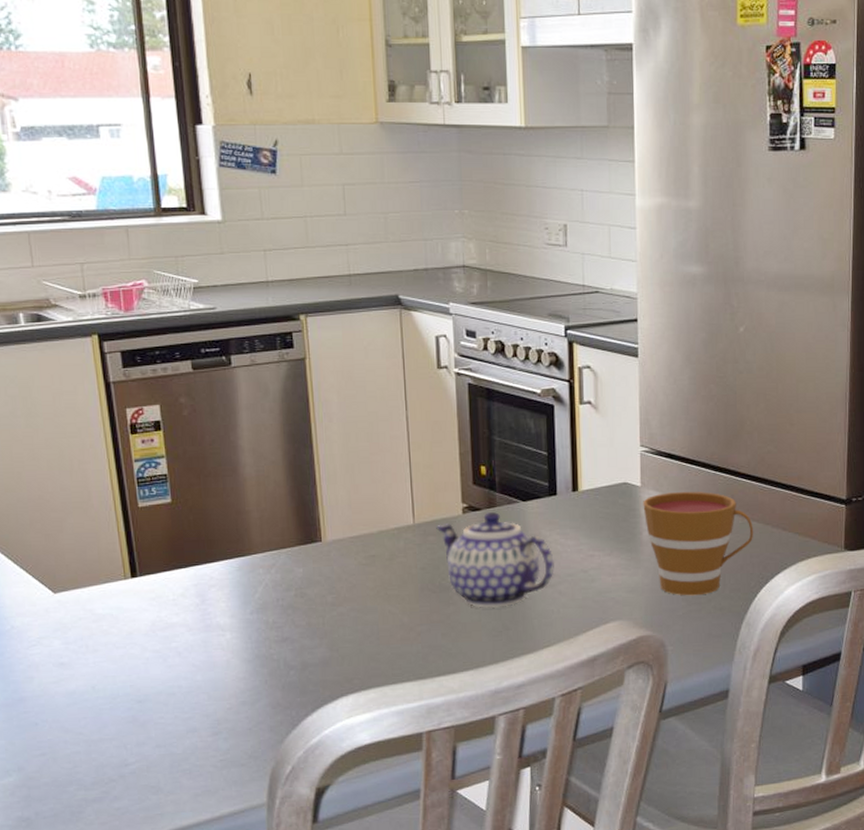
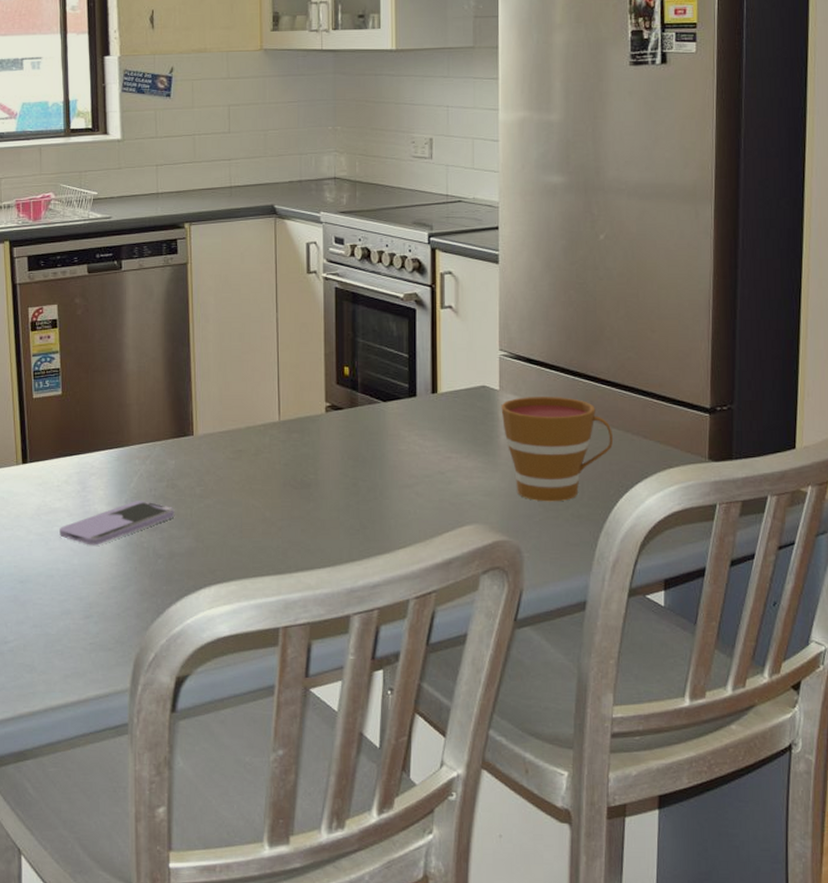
smartphone: none [179,611,306,660] -> present [60,501,175,545]
teapot: present [436,512,554,608] -> none [300,412,412,506]

